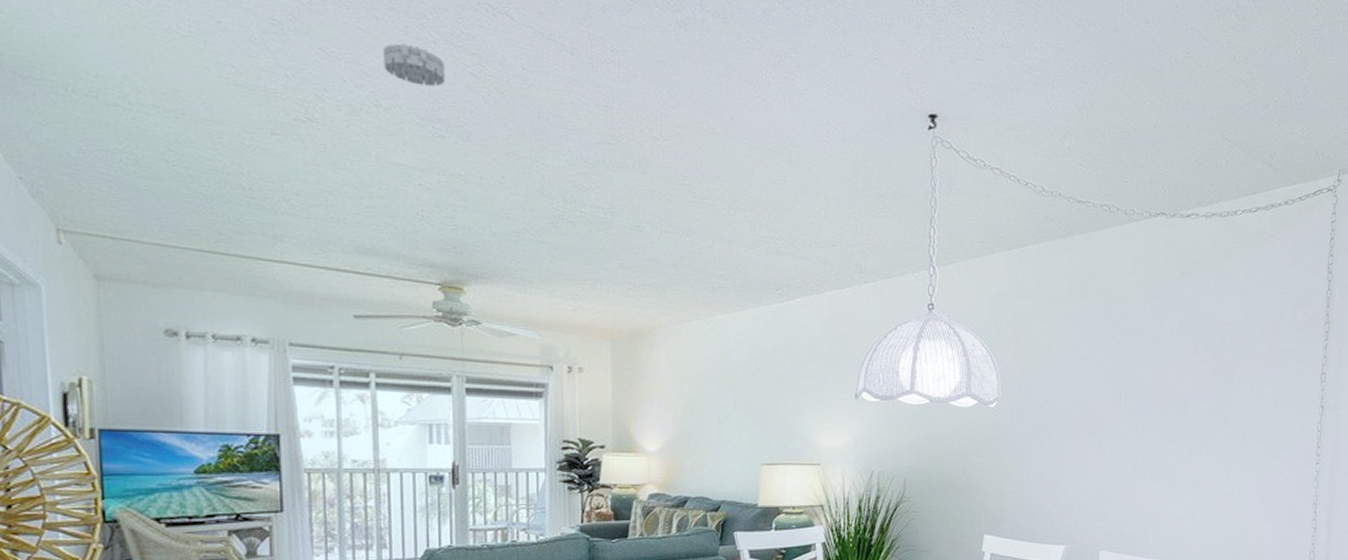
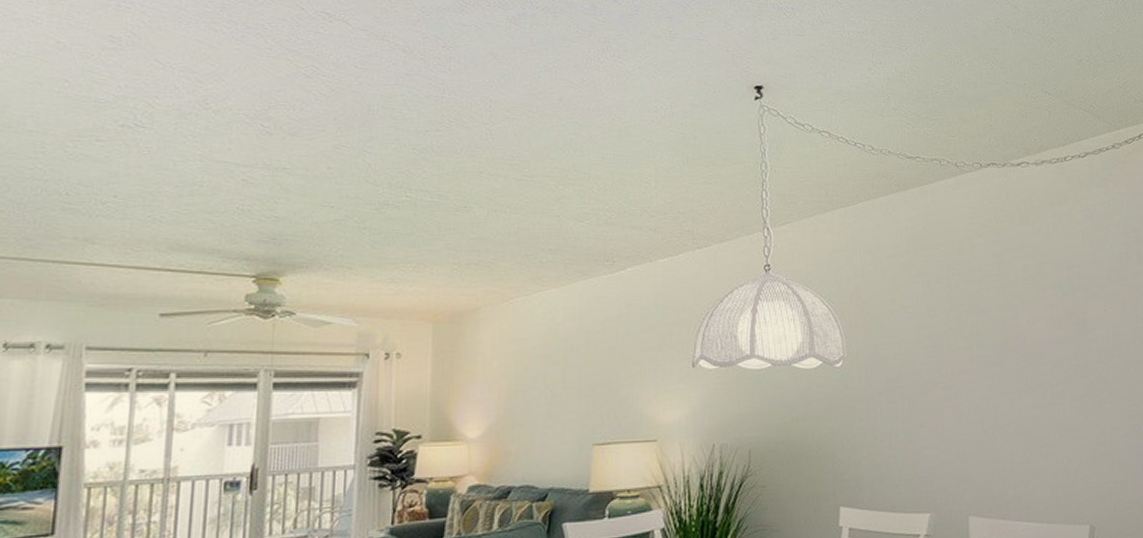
smoke detector: present [383,43,446,87] -> none [217,51,279,89]

